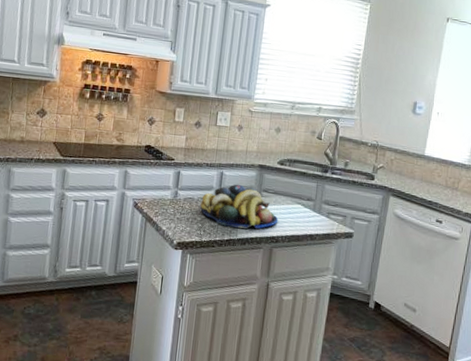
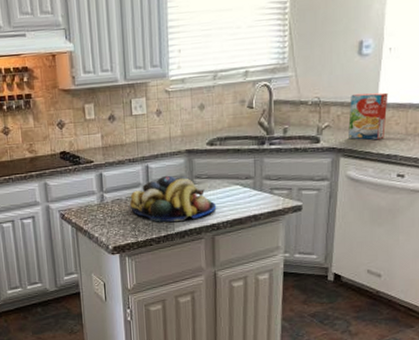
cereal box: none [399,144,434,187] -> present [348,92,388,140]

